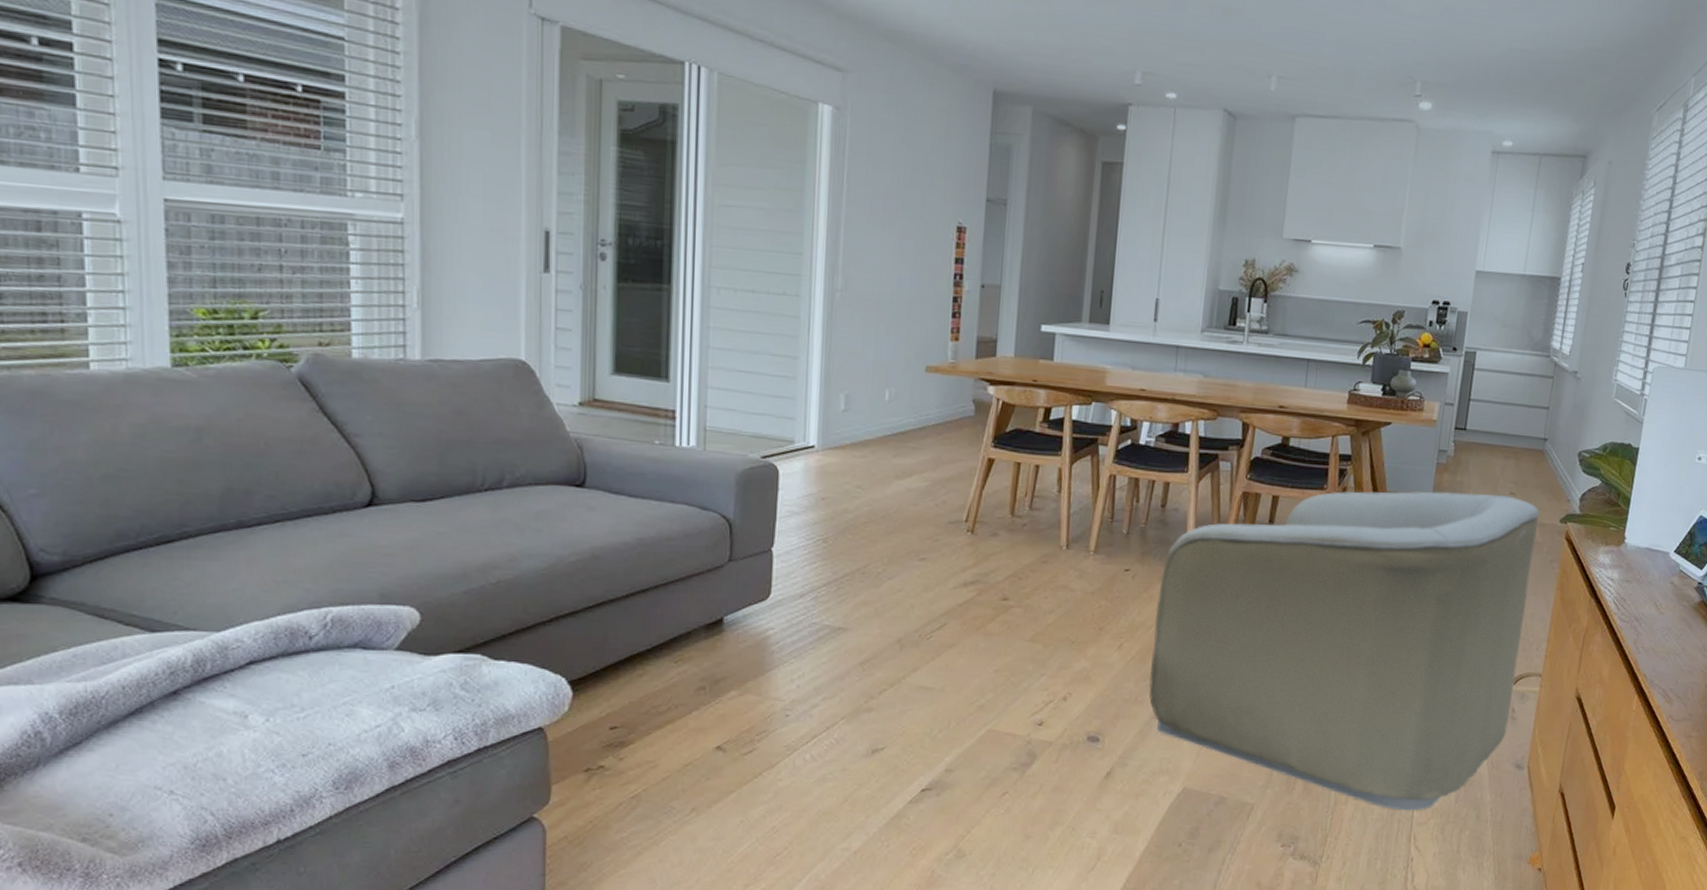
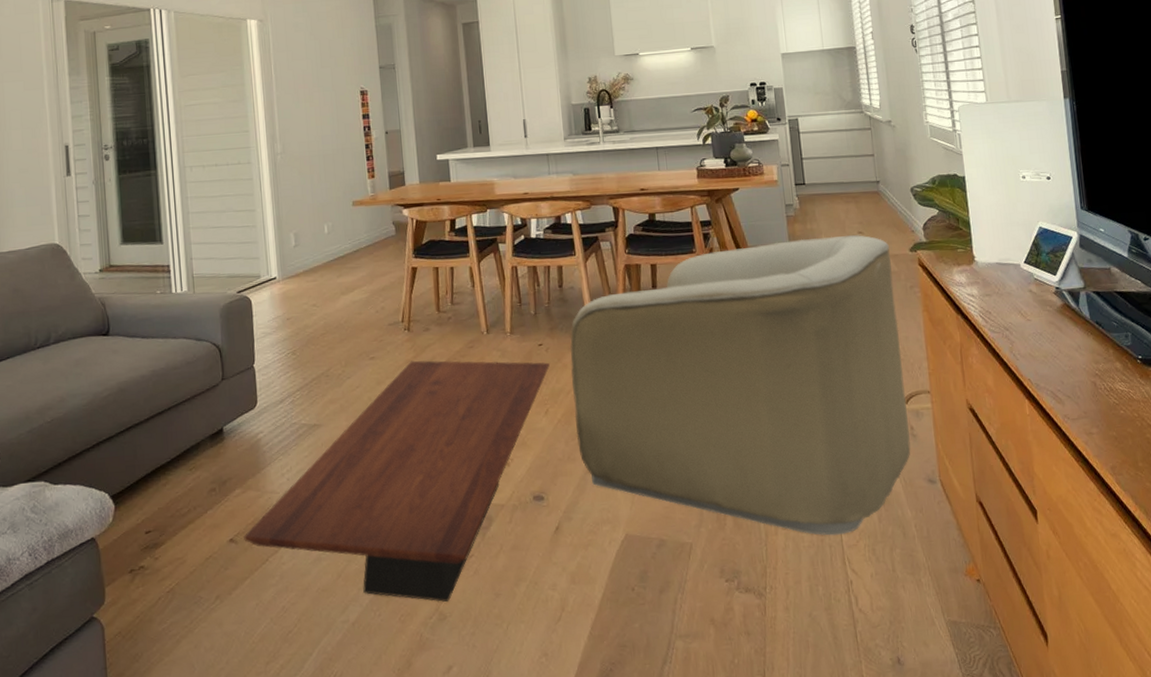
coffee table: none [734,568,1134,839] -> present [244,360,550,602]

